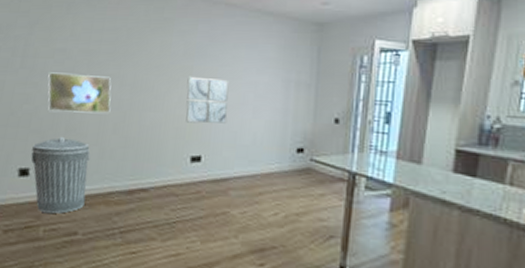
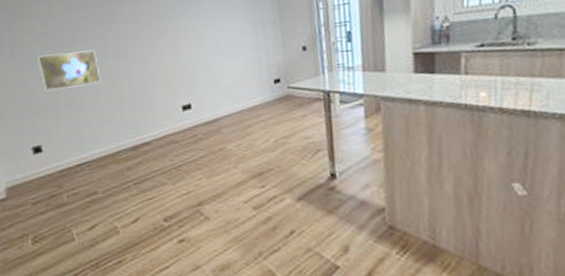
trash can: present [30,136,91,214] -> none [39,111,98,182]
wall art: present [186,76,230,124] -> none [164,31,208,77]

